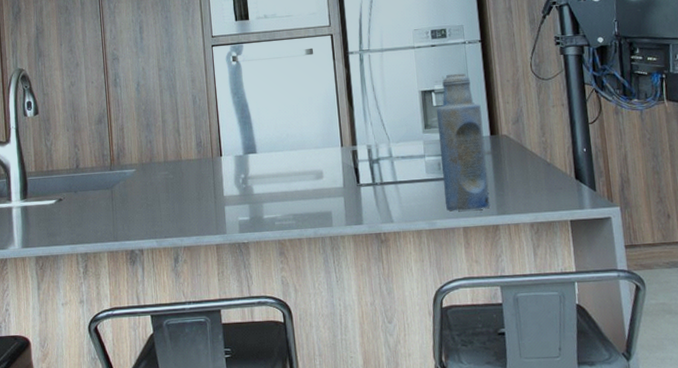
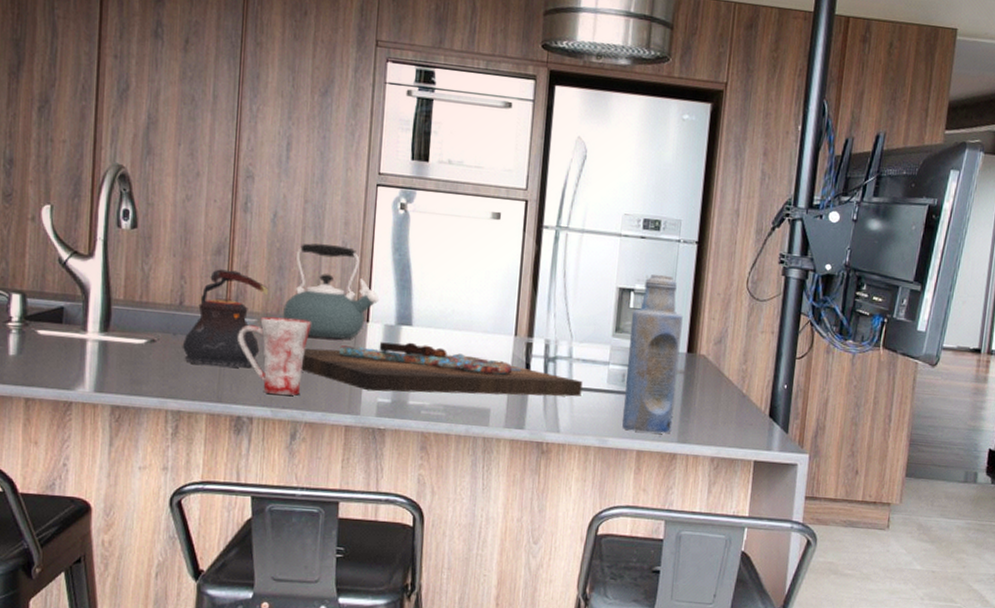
teapot: none [82,133,142,214] -> present [182,269,269,368]
mug: none [123,163,178,228] -> present [238,316,311,396]
kettle: none [154,99,228,176] -> present [283,243,380,339]
cutting board: none [174,166,406,213] -> present [301,342,583,397]

